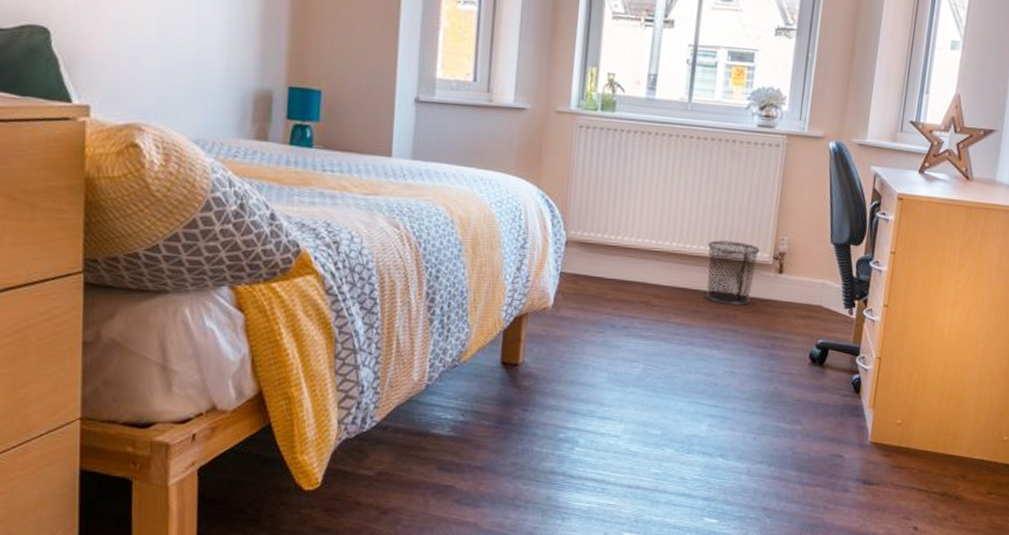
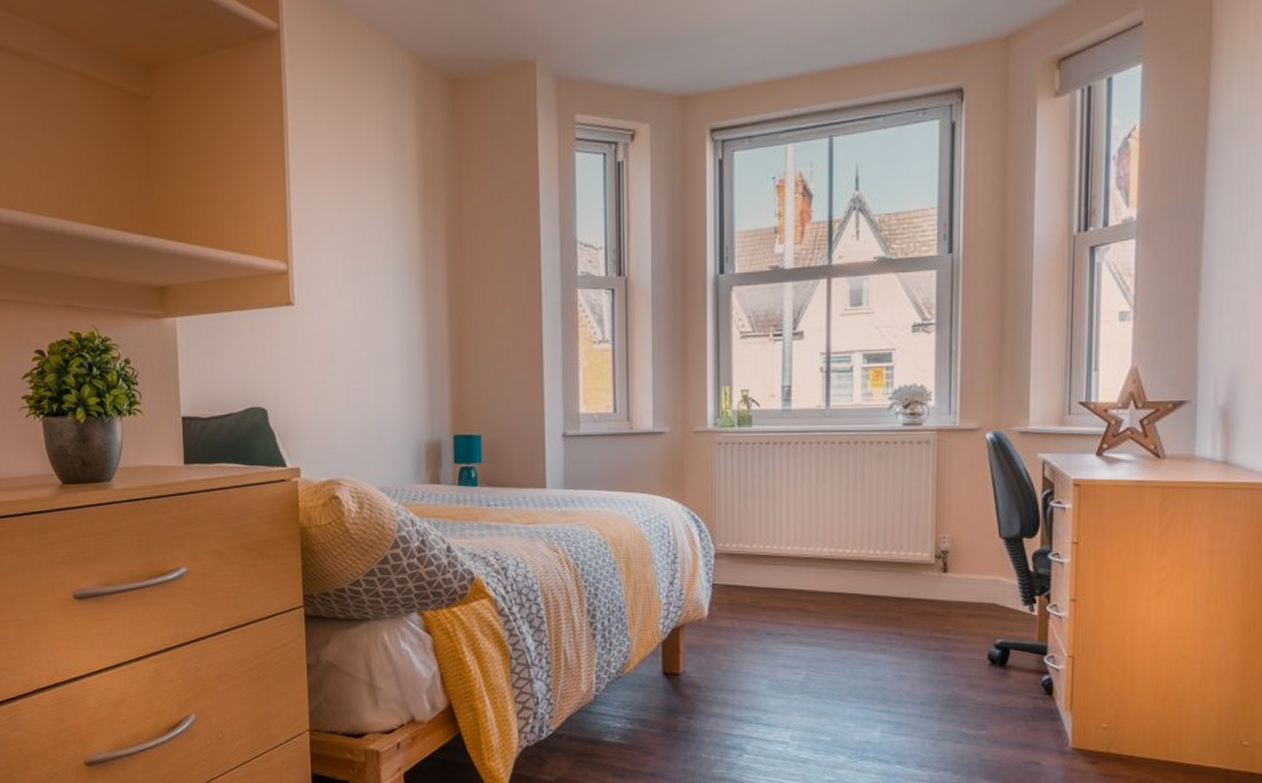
waste bin: present [705,240,760,305] -> none [862,543,919,607]

